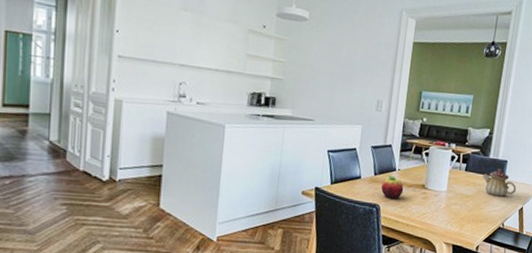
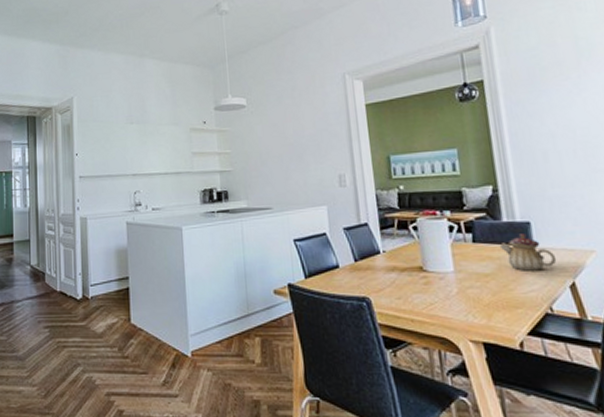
fruit: present [381,175,404,199] -> none [366,259,397,289]

